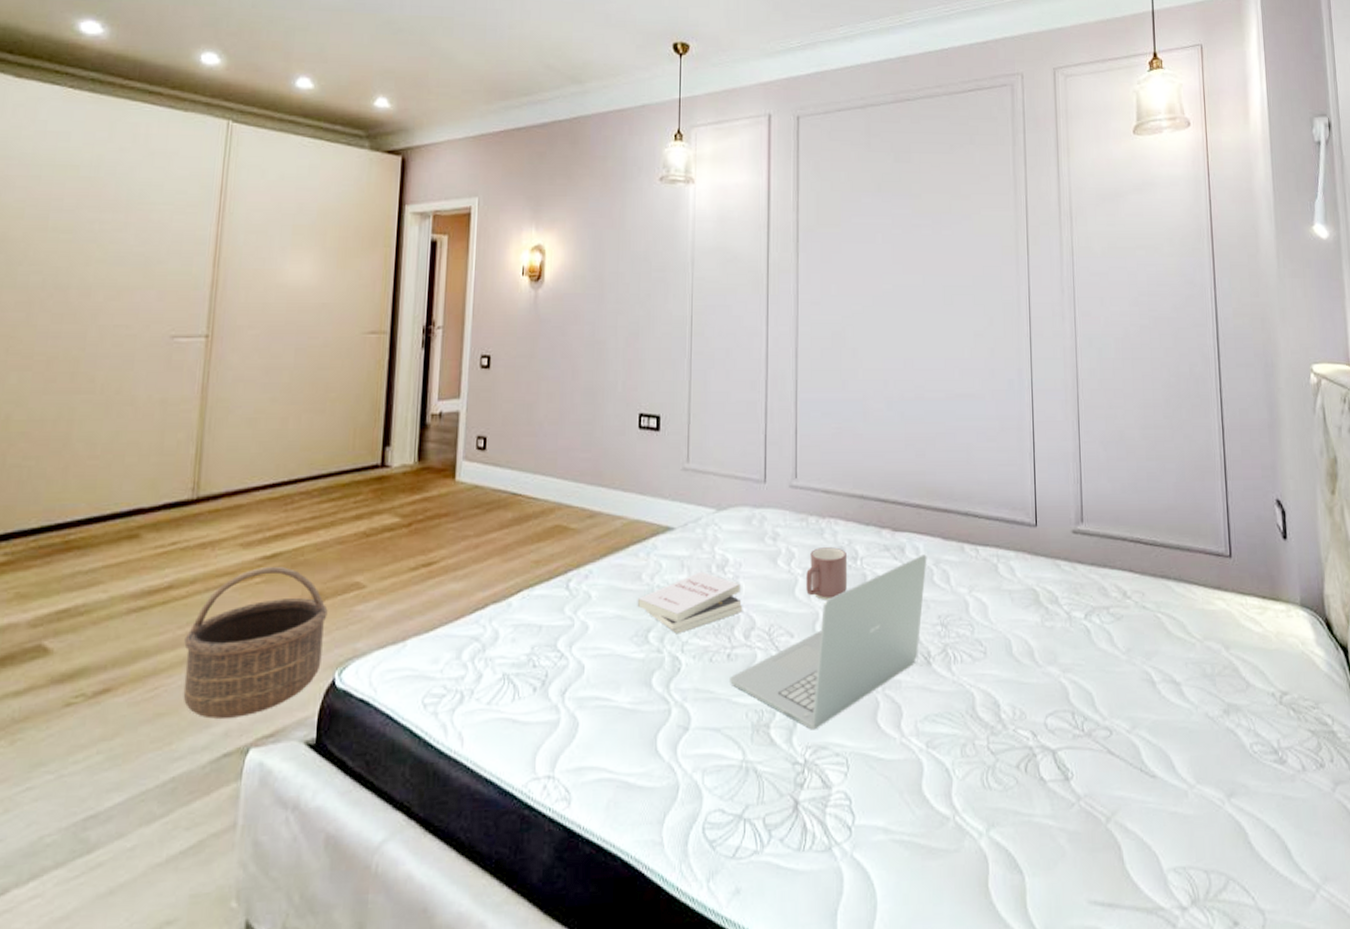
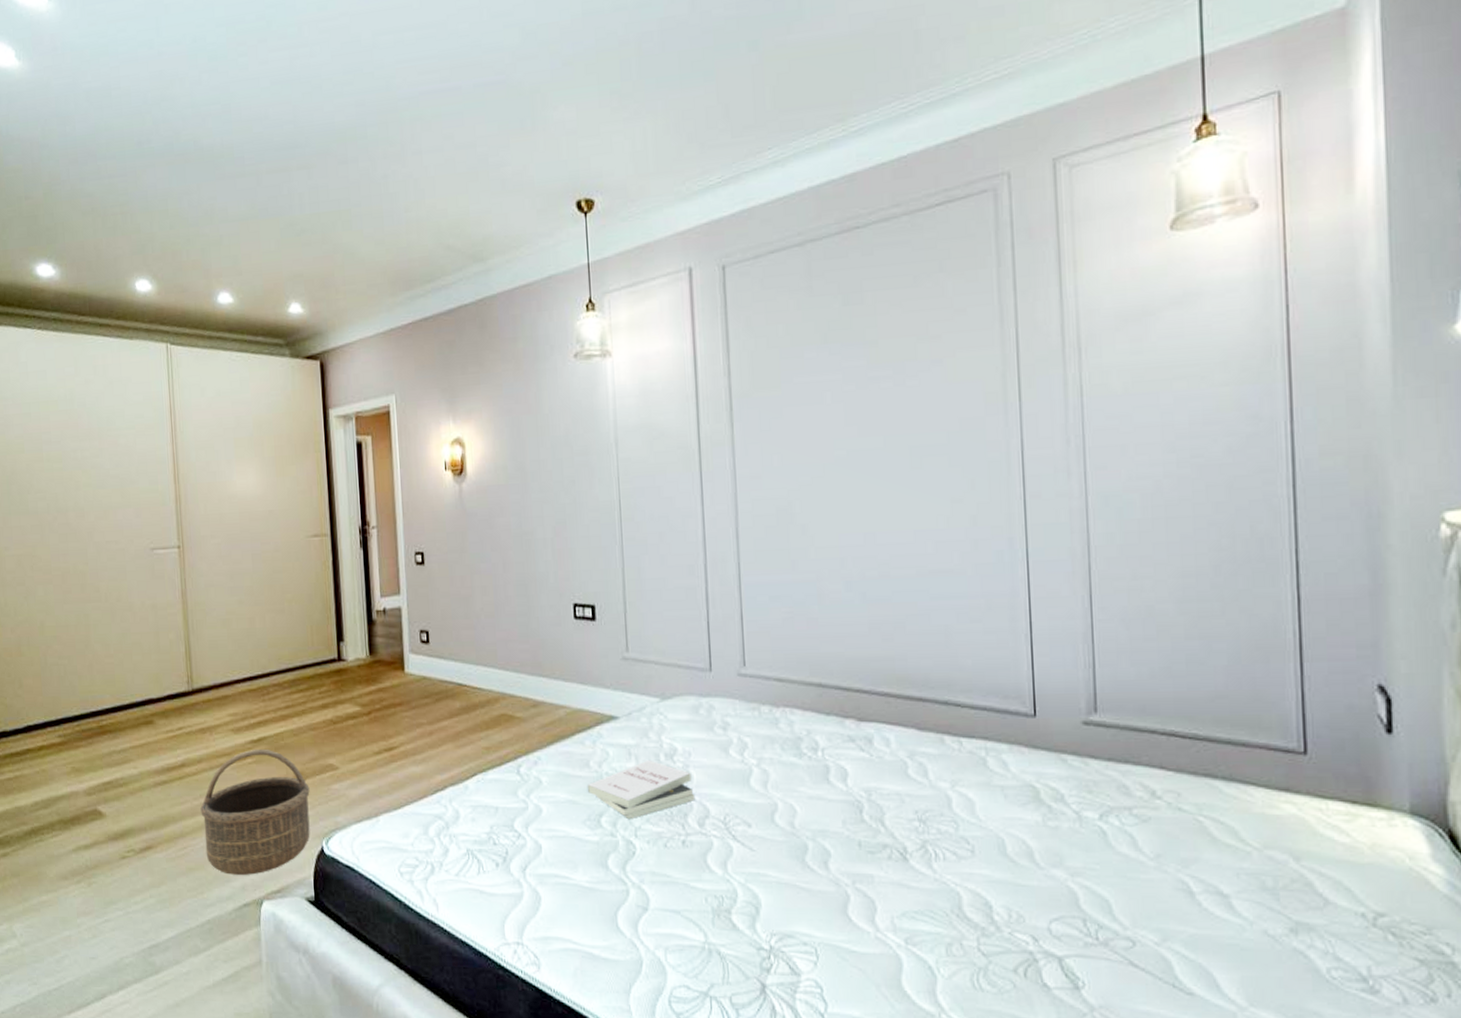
laptop: present [730,554,927,730] -> none [686,746,900,919]
mug: present [806,547,848,600] -> none [761,737,809,791]

